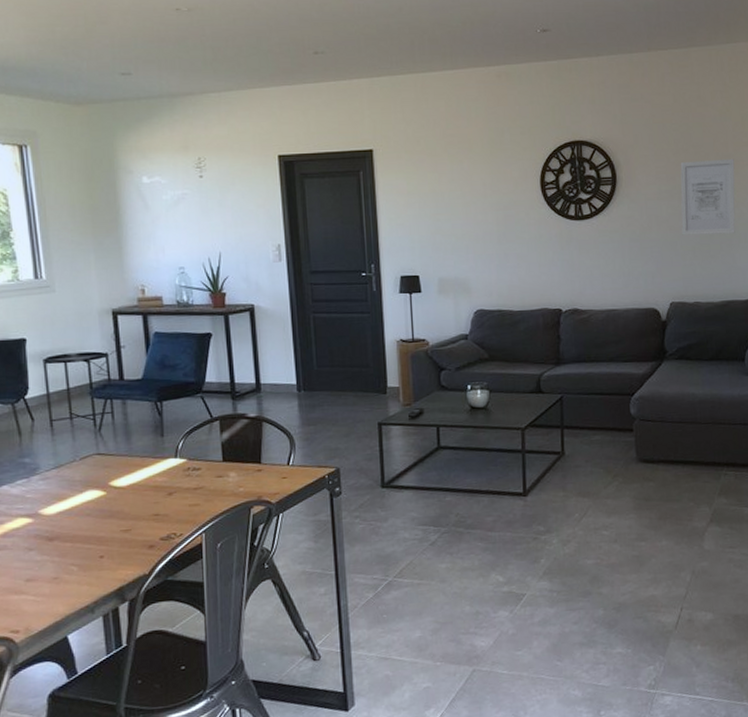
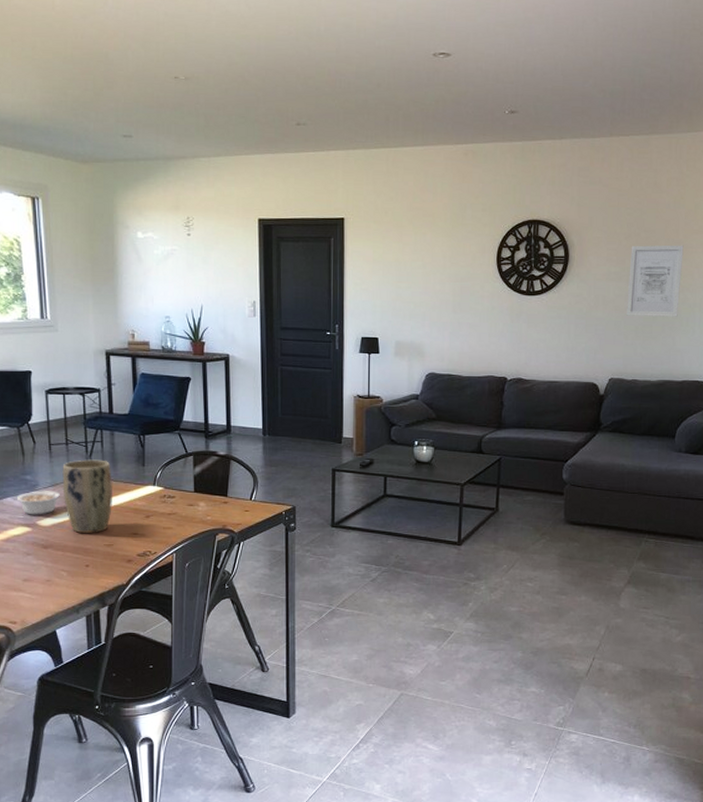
legume: none [13,468,70,504] -> present [16,487,64,515]
plant pot: none [67,433,128,520] -> present [62,459,112,533]

